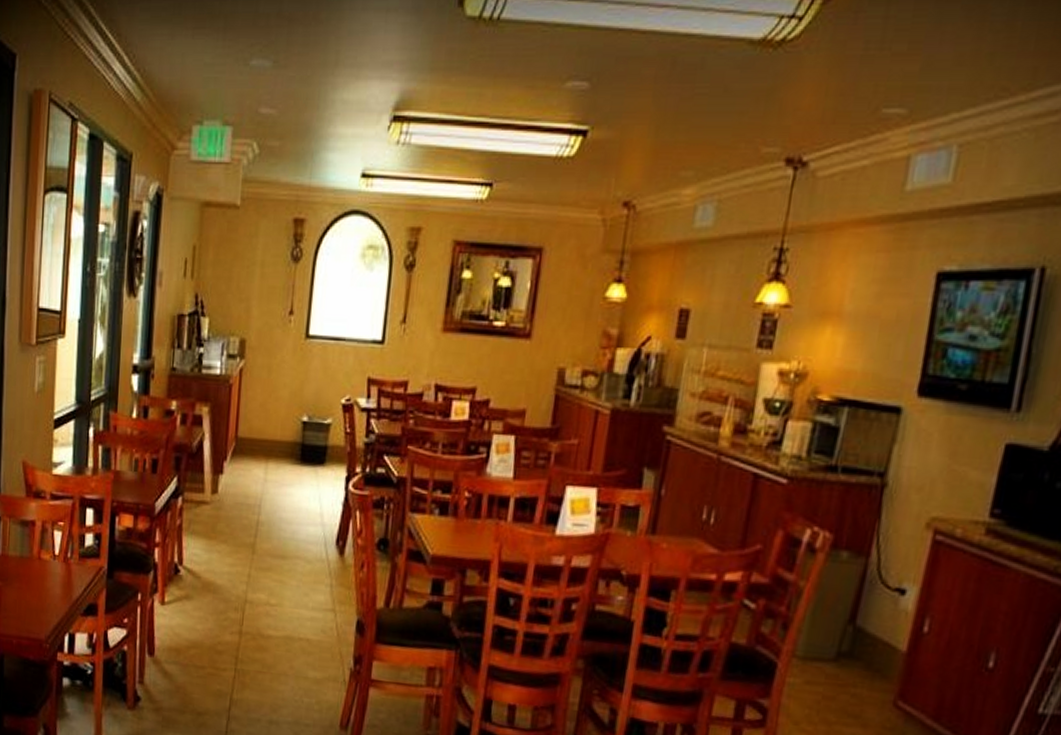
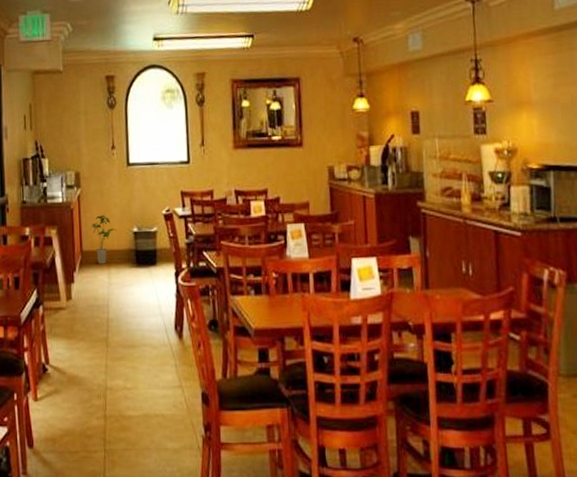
house plant: none [251,396,283,456] -> present [90,215,117,264]

